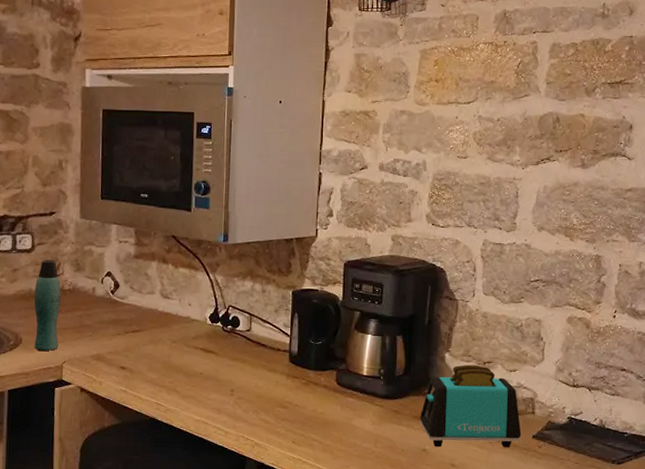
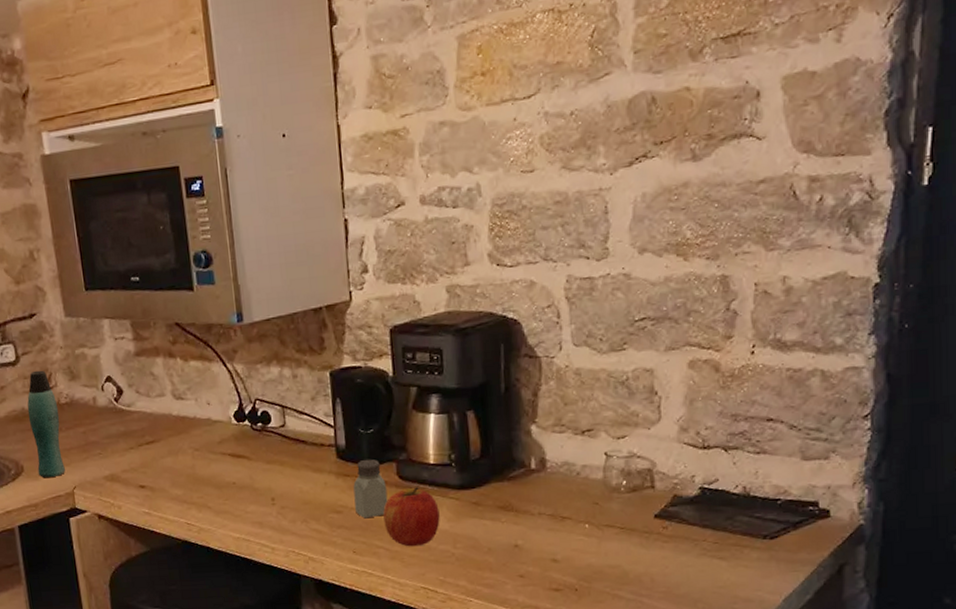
saltshaker: none [299,365,327,415] -> present [353,459,388,519]
apple: none [321,393,366,443] -> present [383,487,440,547]
toaster: present [419,364,522,448] -> none [506,435,640,541]

